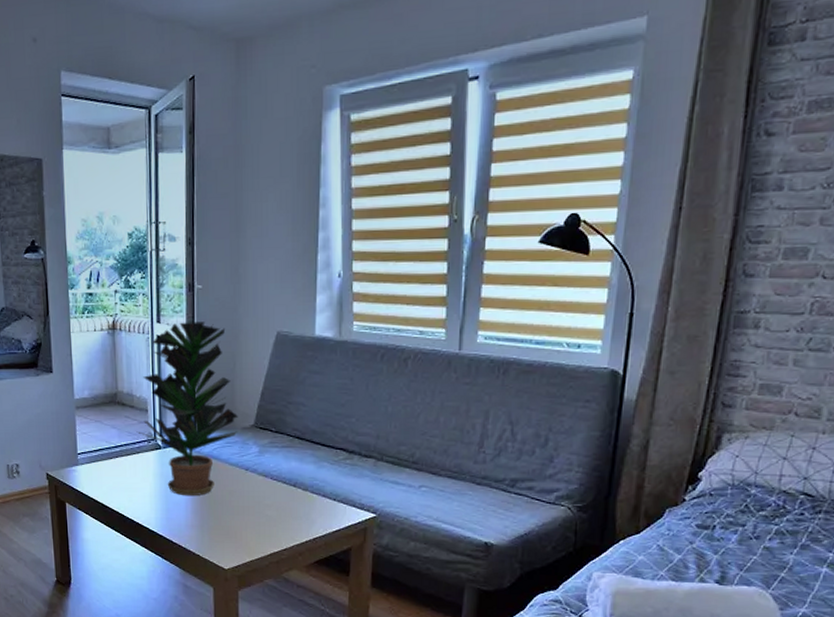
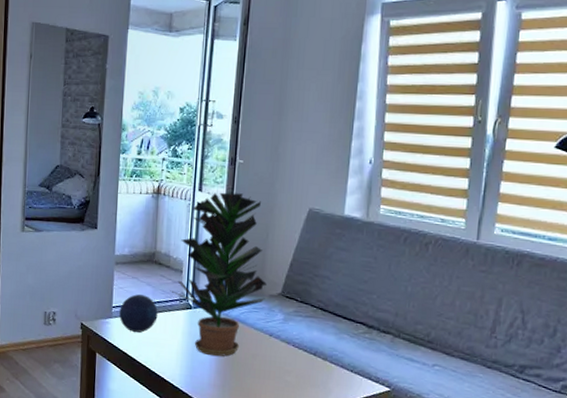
decorative orb: none [85,439,126,479] -> present [119,294,158,333]

